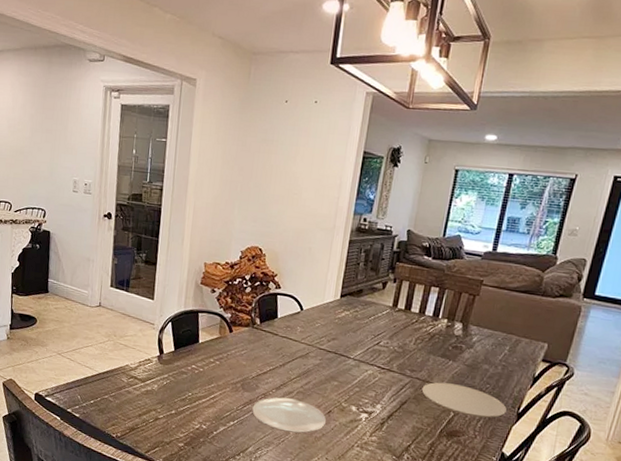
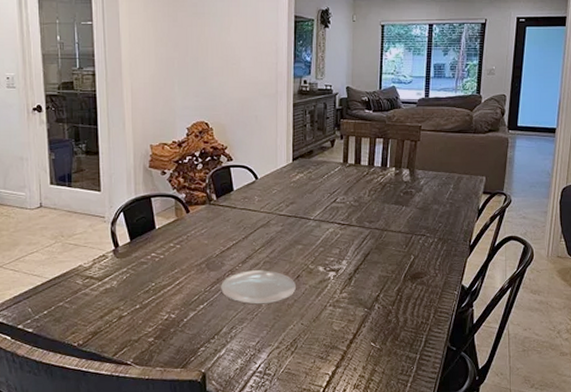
plate: present [421,382,507,419] -> none [381,228,459,257]

